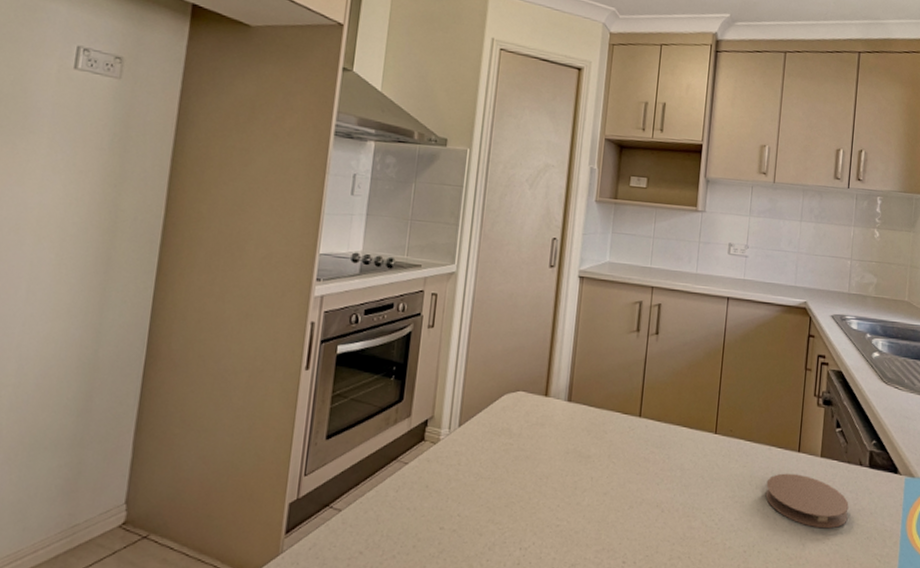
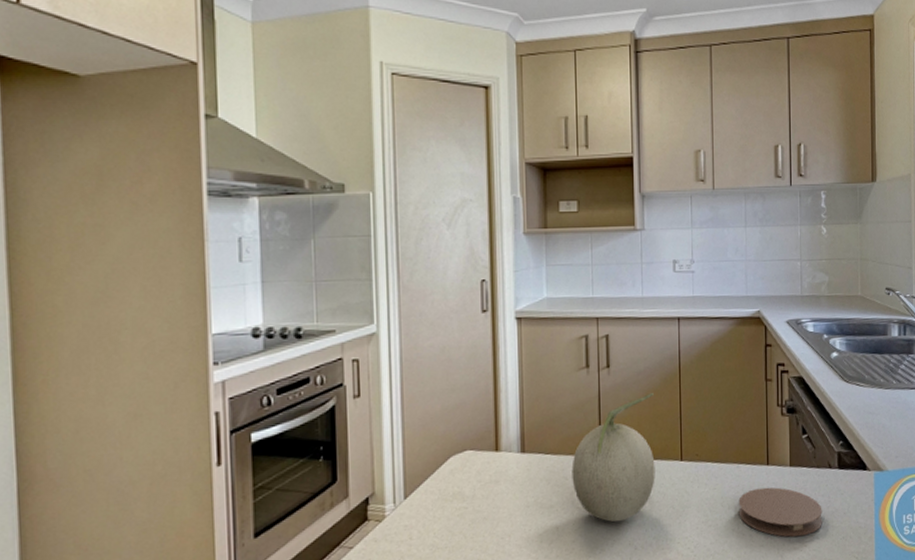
fruit: none [610,363,697,483] -> present [571,392,655,523]

